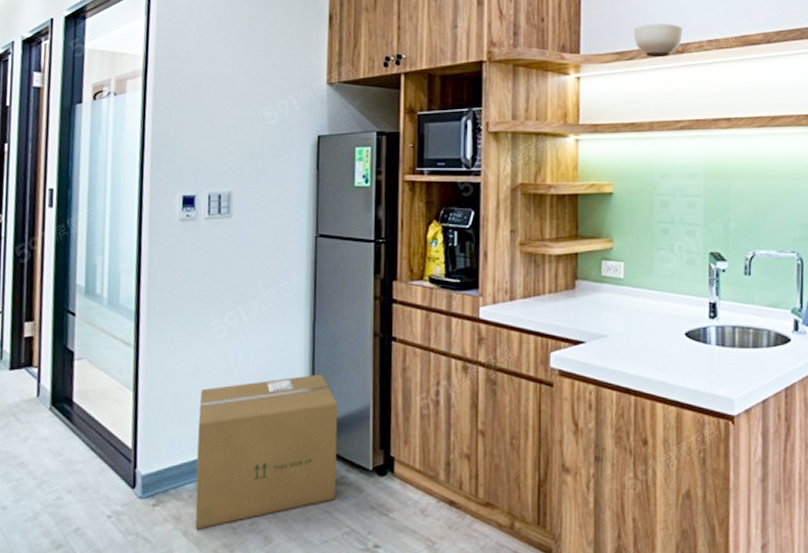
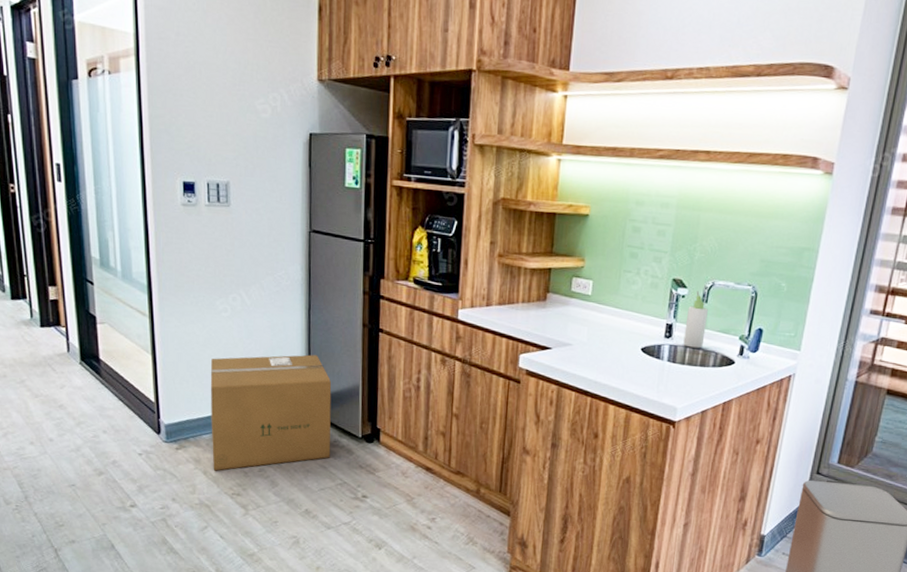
bowl: present [633,24,683,58] -> none [624,44,675,82]
bottle: none [730,263,754,327] -> present [683,291,708,348]

